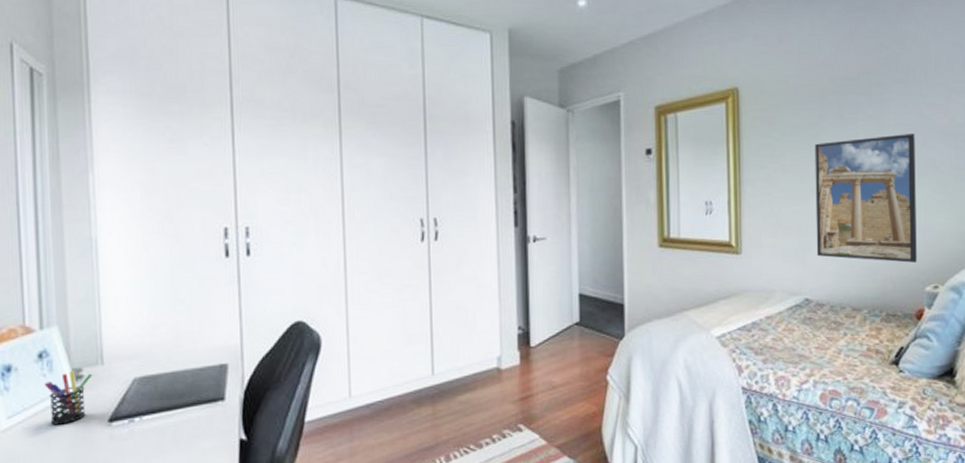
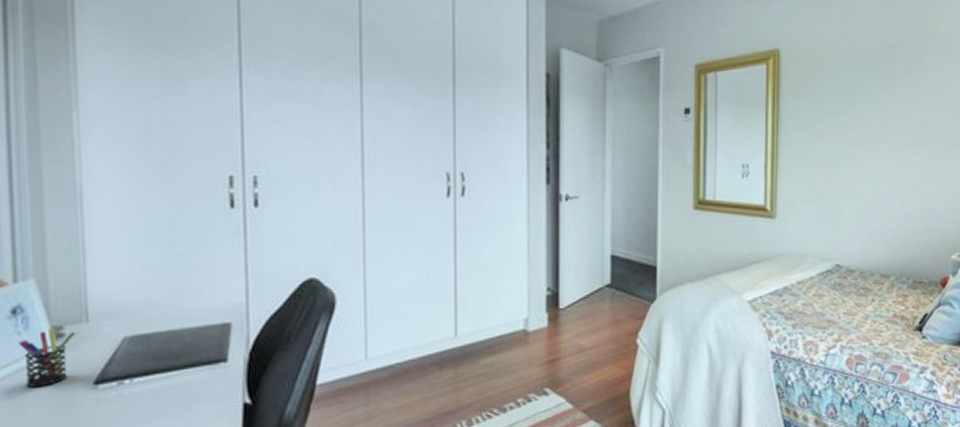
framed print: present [815,134,917,263] -> none [849,103,949,231]

